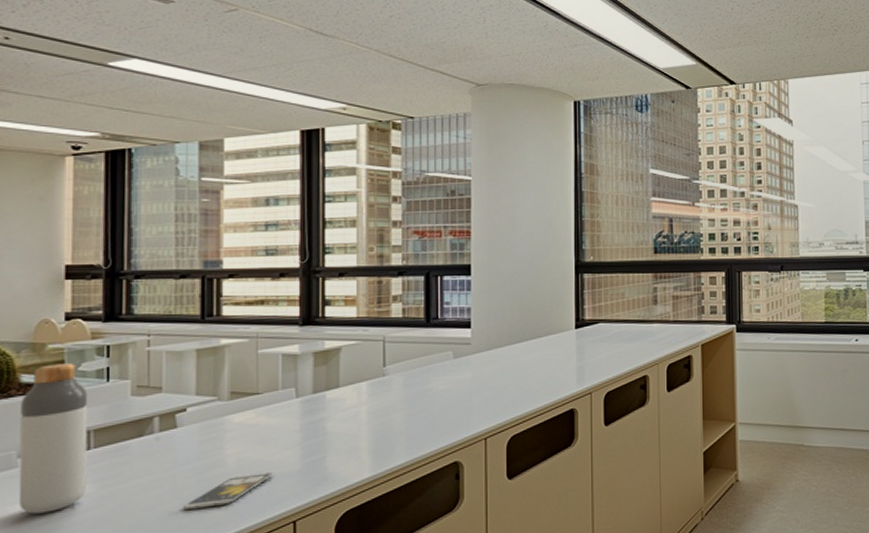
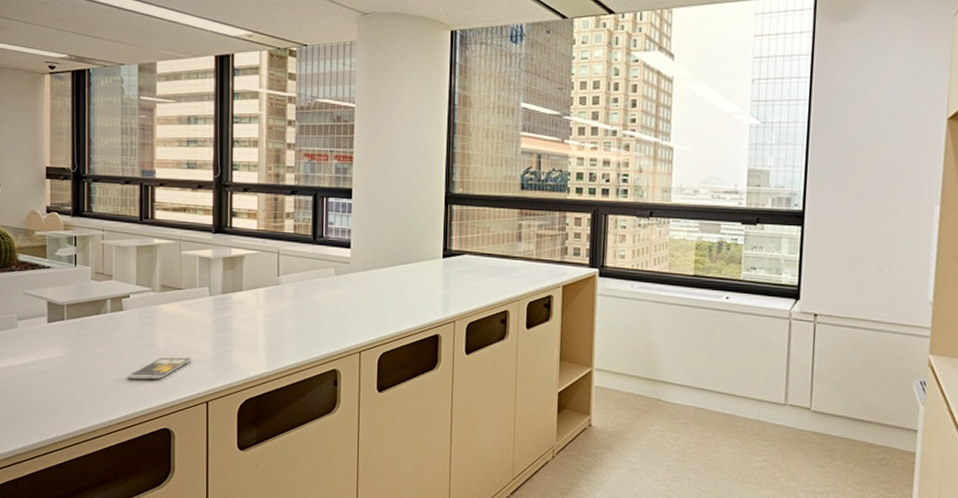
bottle: present [18,363,88,514] -> none [18,248,62,367]

